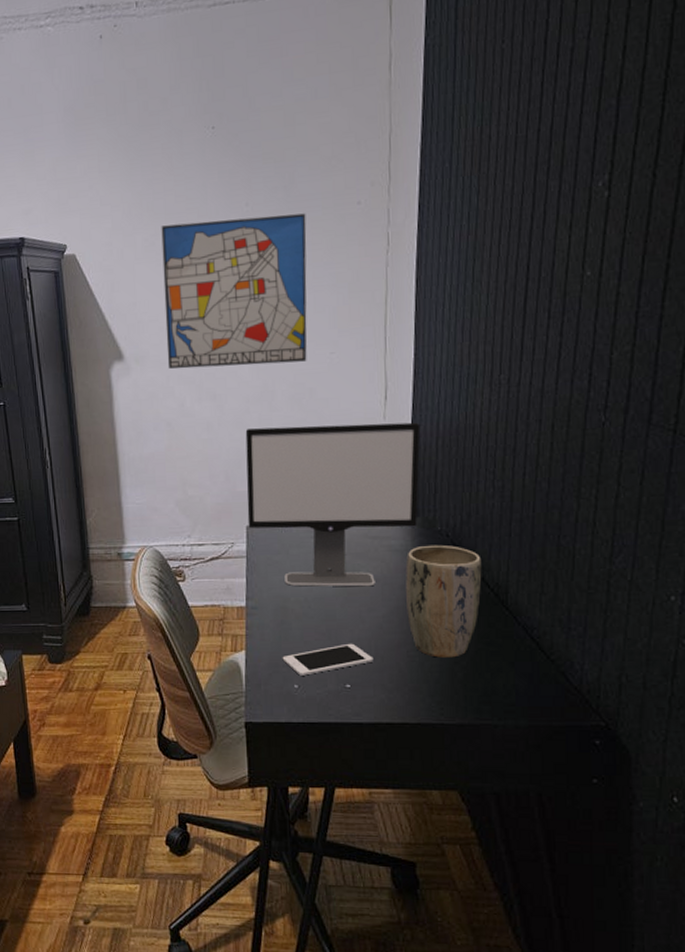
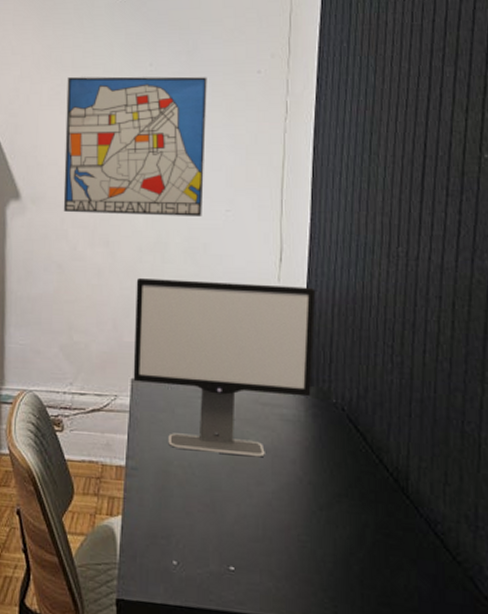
cell phone: present [282,643,374,676] -> none [161,519,261,551]
plant pot: present [405,545,482,658] -> none [296,418,380,547]

